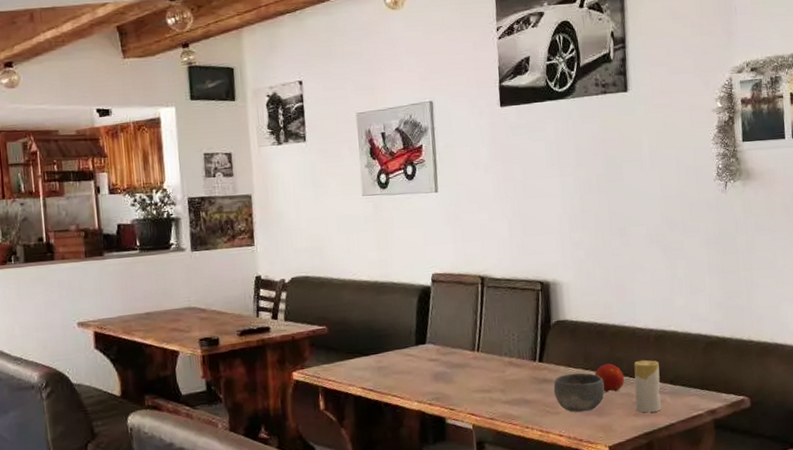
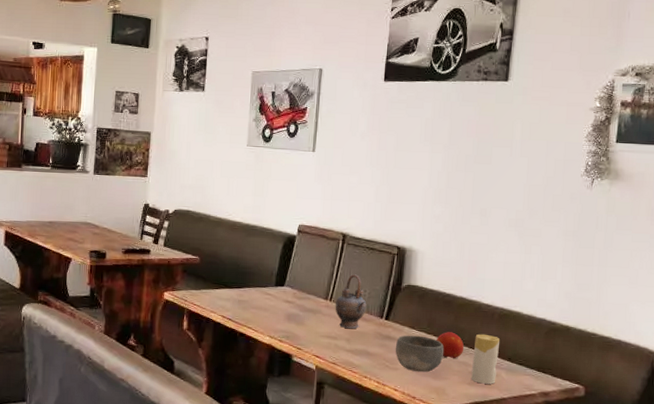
teapot: none [483,318,518,378] -> present [335,274,367,329]

